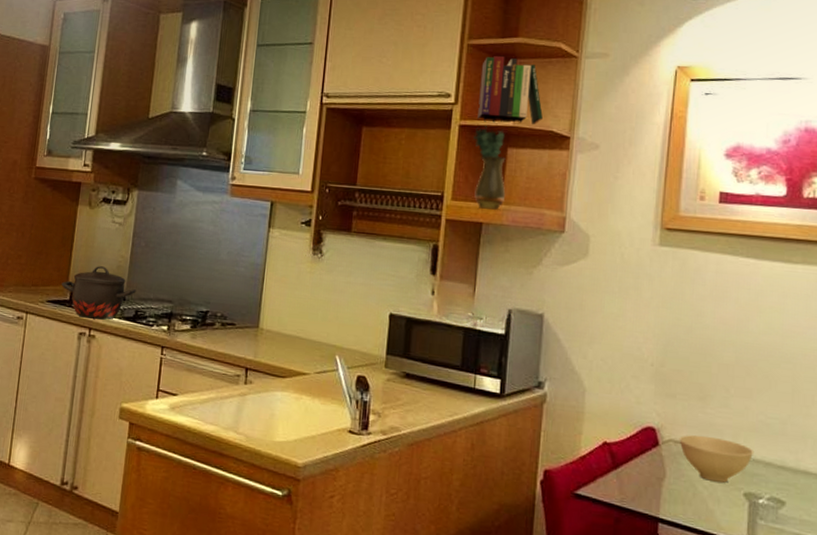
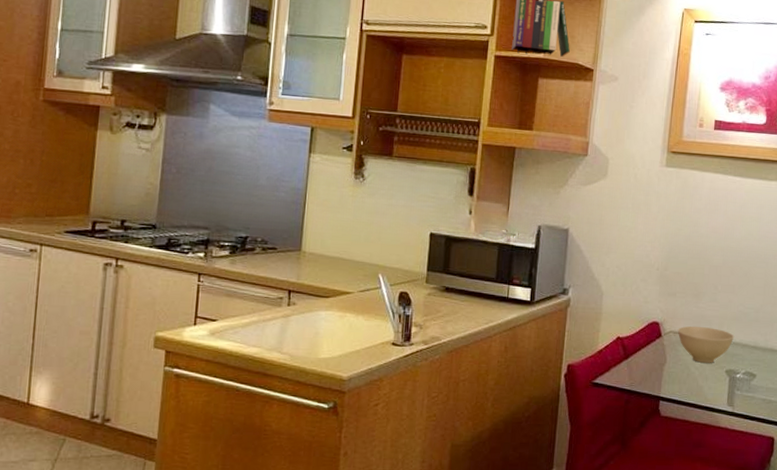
cooking pot: present [61,266,137,320] -> none [80,194,169,249]
vase: present [473,126,506,211] -> none [508,57,537,137]

